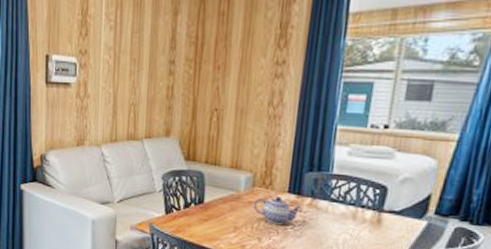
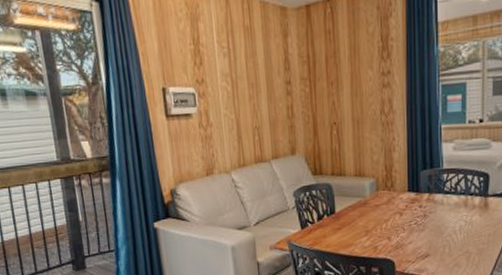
teapot: present [253,196,303,224] -> none [379,196,422,222]

